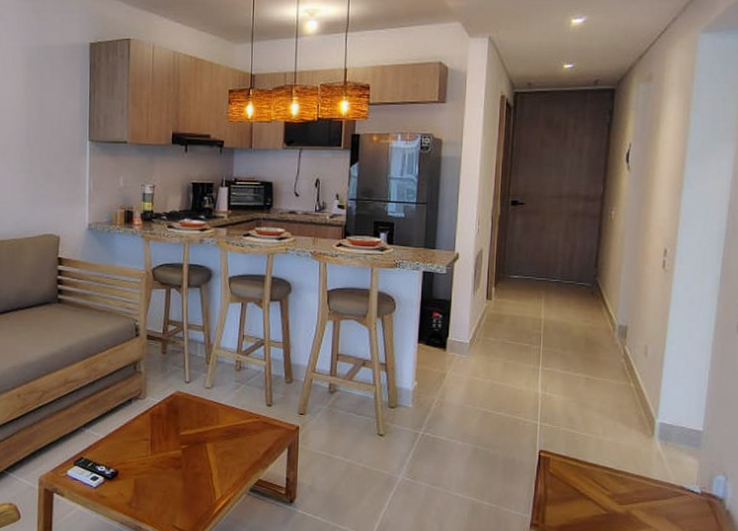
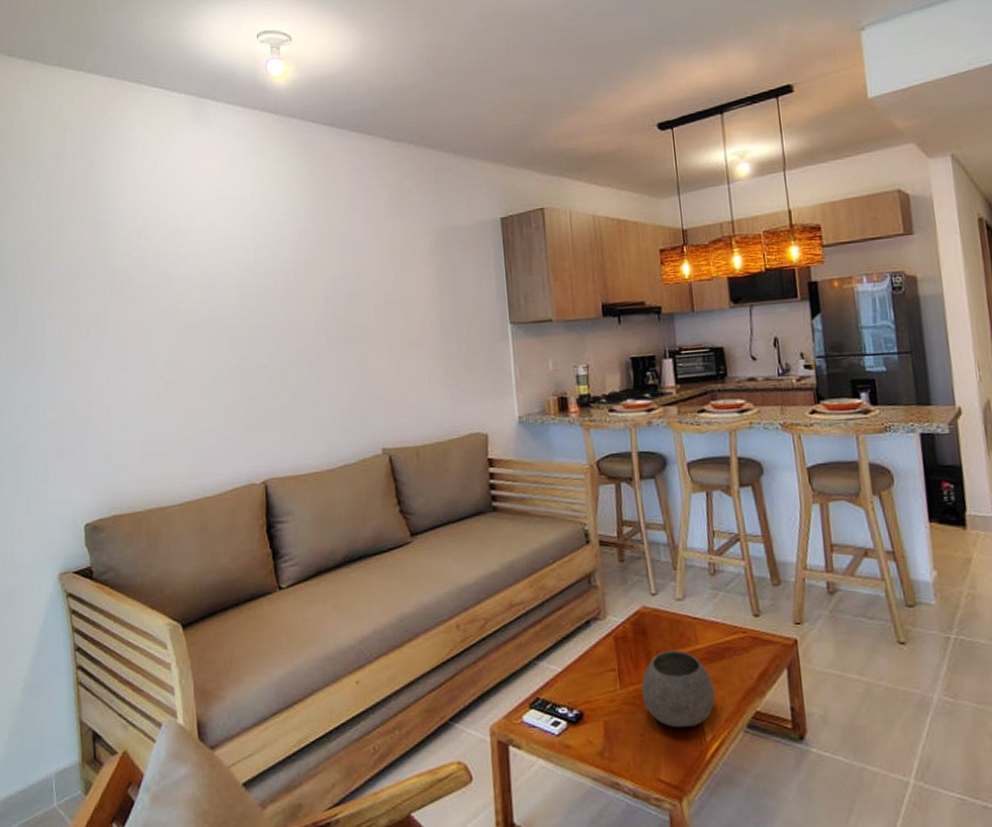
bowl: none [169,427,227,488] -> present [641,650,715,728]

